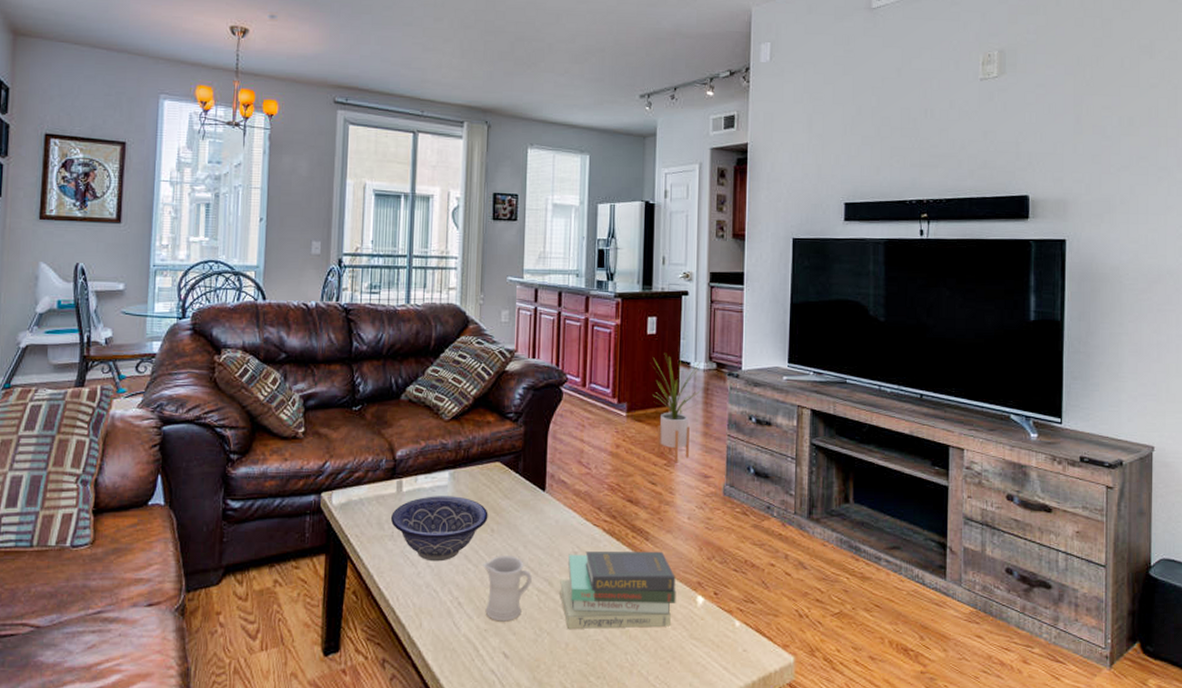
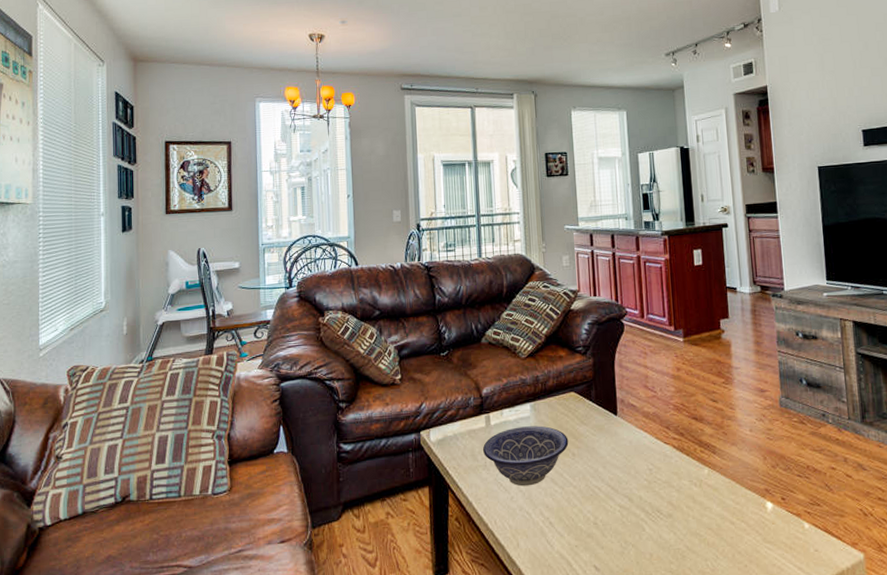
mug: present [483,556,532,622] -> none [568,476,613,538]
books: present [560,551,676,629] -> none [639,463,747,540]
house plant: present [652,350,704,463] -> none [702,277,752,381]

